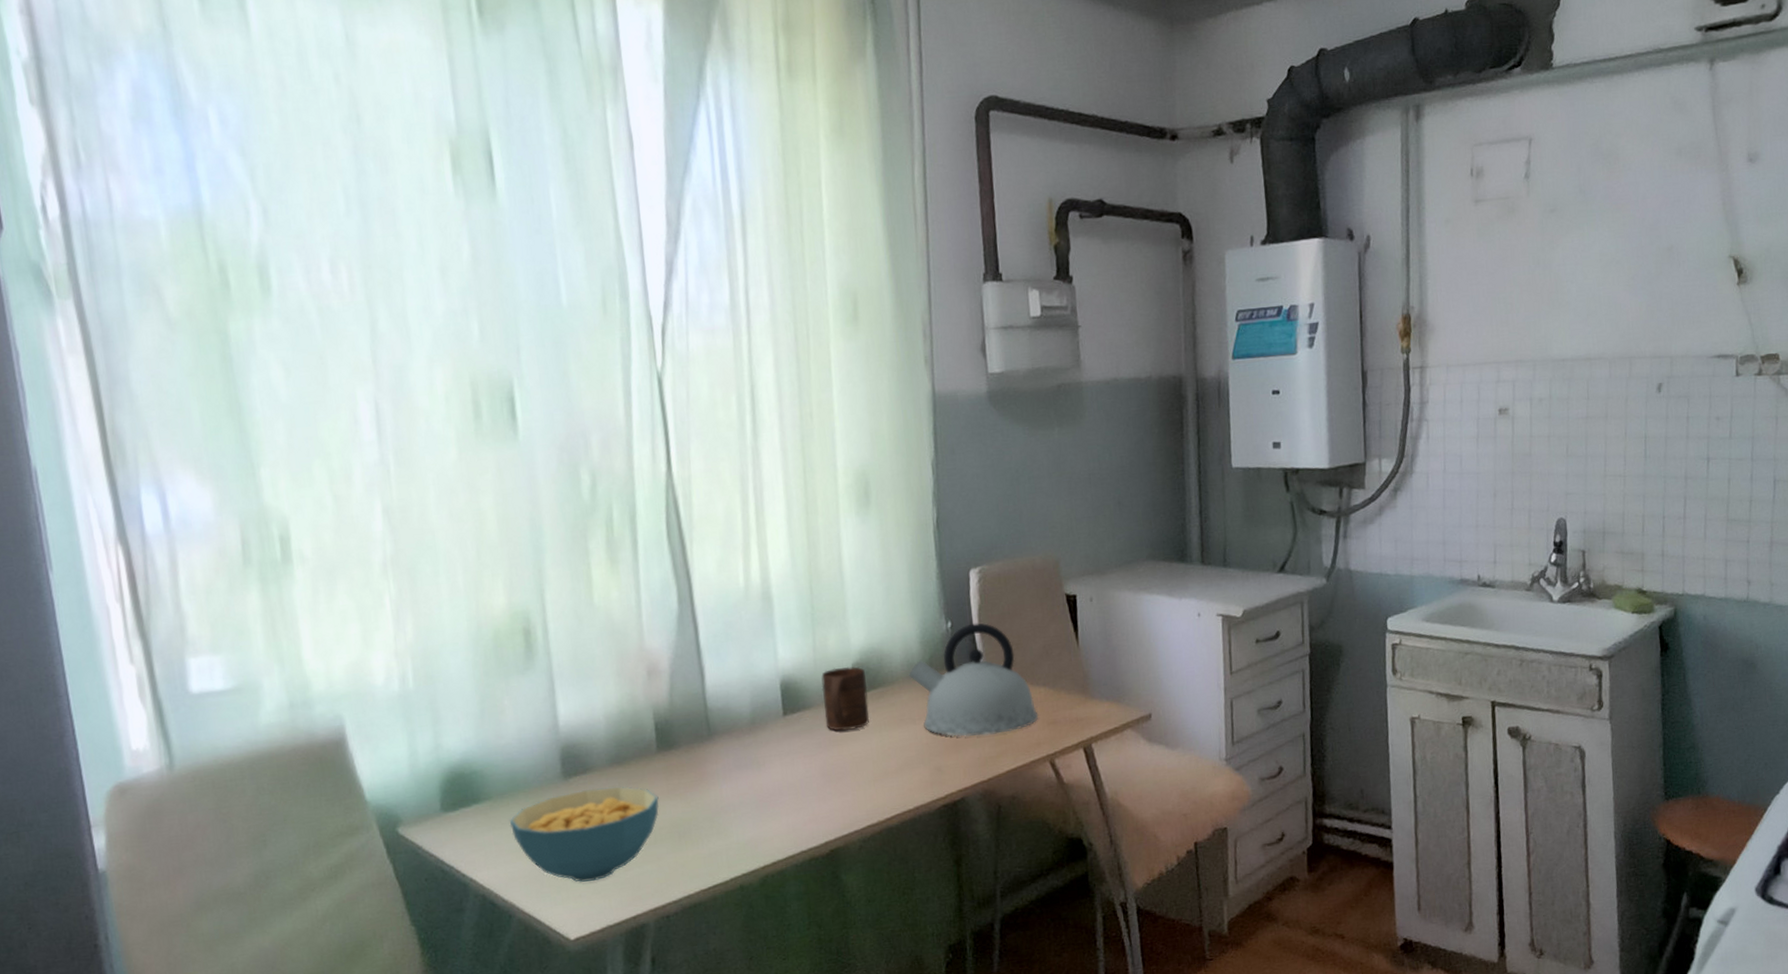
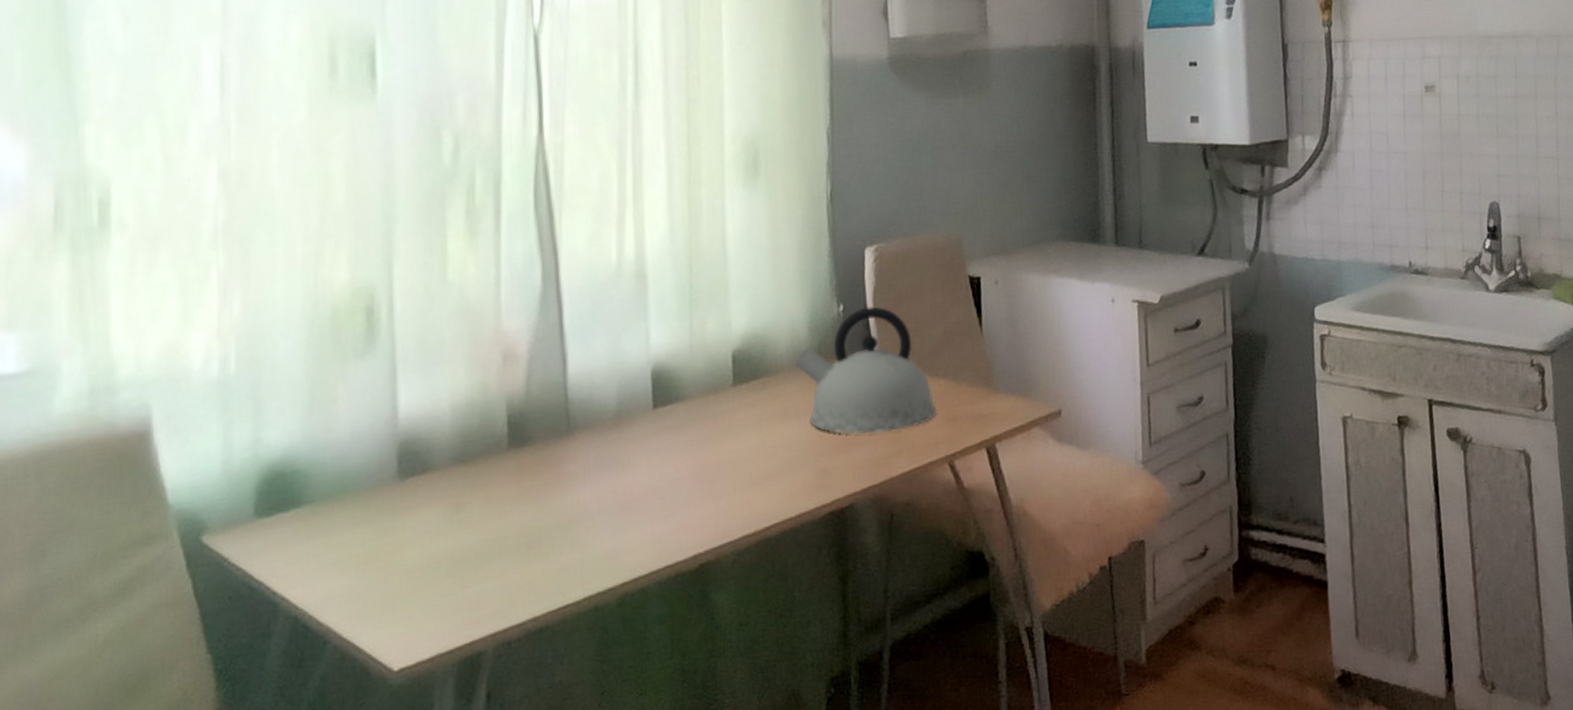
cereal bowl: present [509,787,659,882] -> none [332,489,507,602]
cup: present [821,666,870,731] -> none [697,353,750,427]

